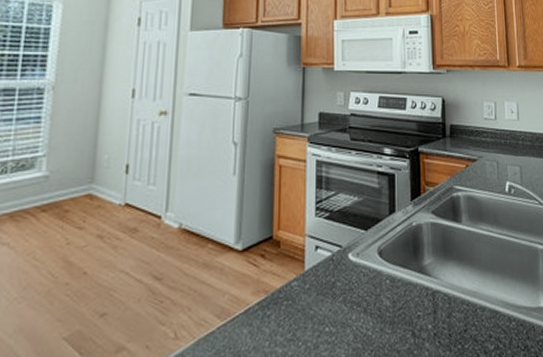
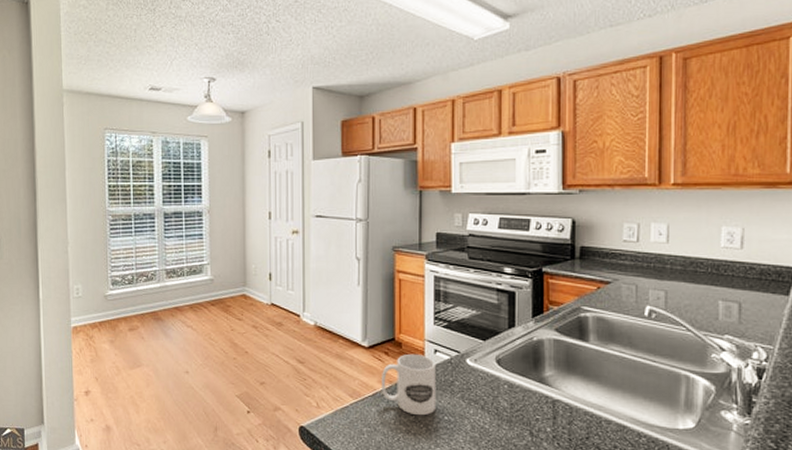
mug: none [256,253,317,332] -> present [382,353,437,416]

